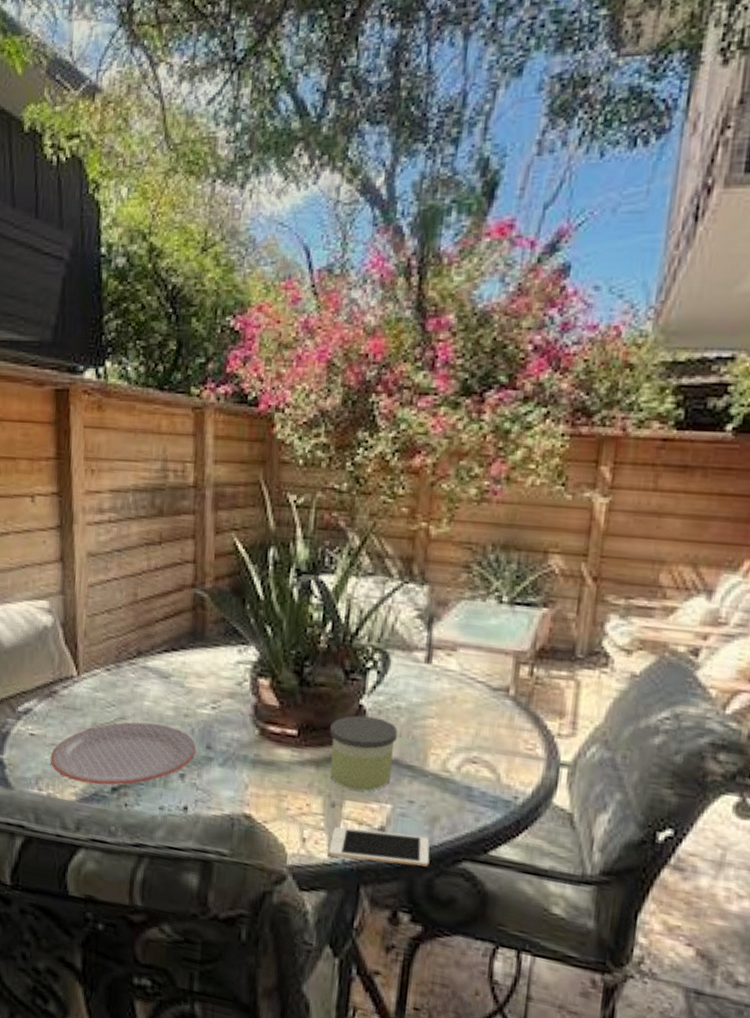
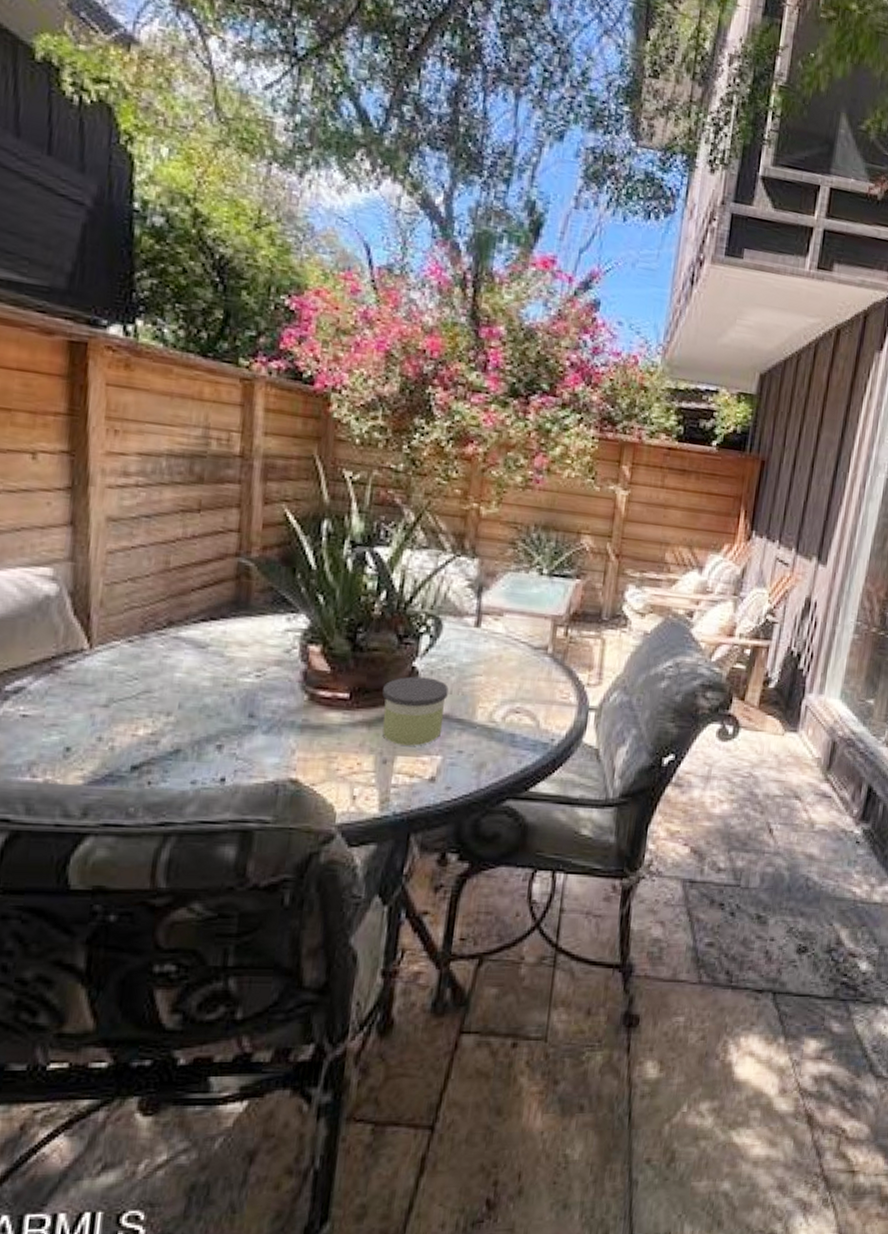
plate: present [50,722,197,785] -> none [48,695,237,765]
cell phone: present [328,827,430,867] -> none [378,781,477,810]

